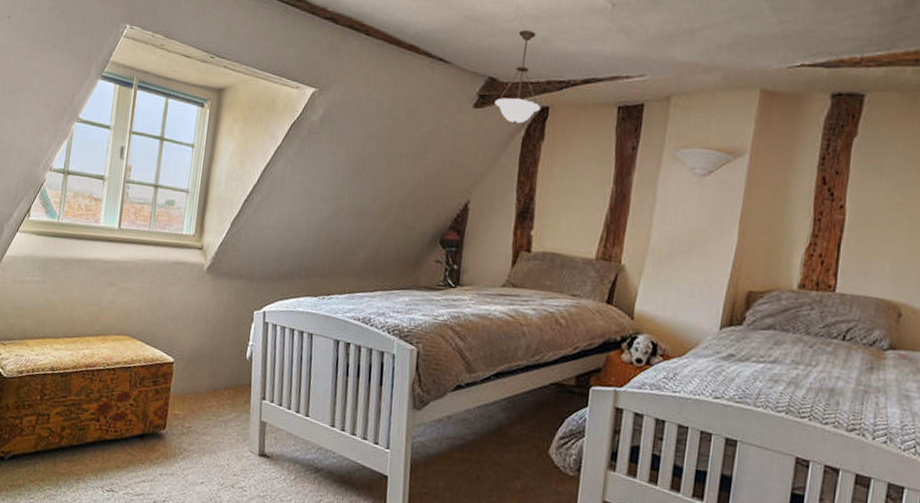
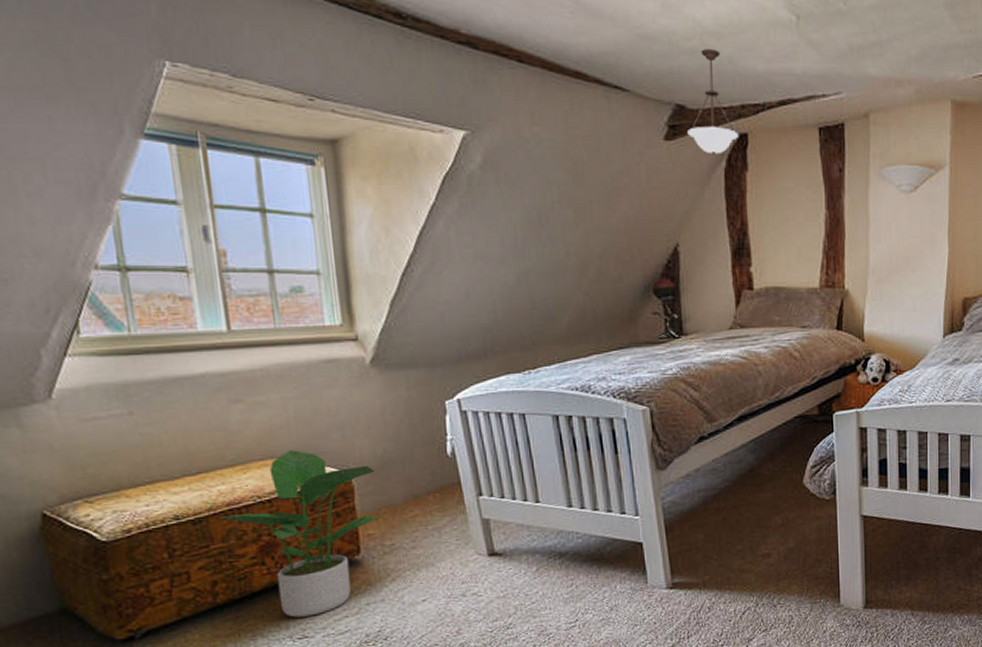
potted plant: none [78,331,191,474] -> present [218,450,378,618]

